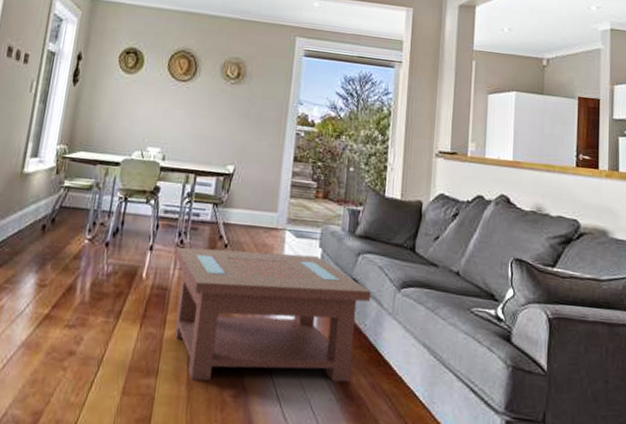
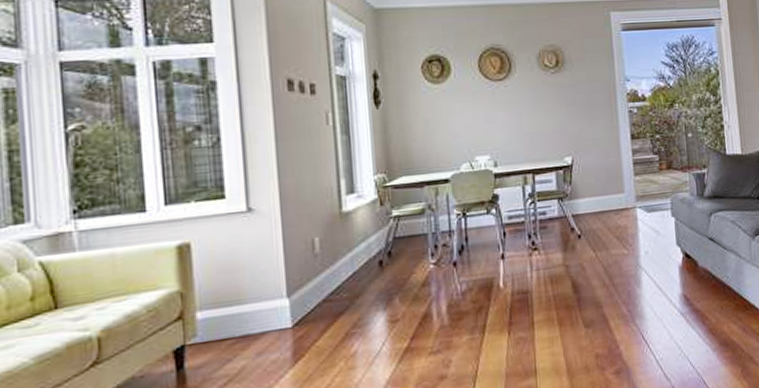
coffee table: present [174,246,371,383] -> none [529,225,729,369]

